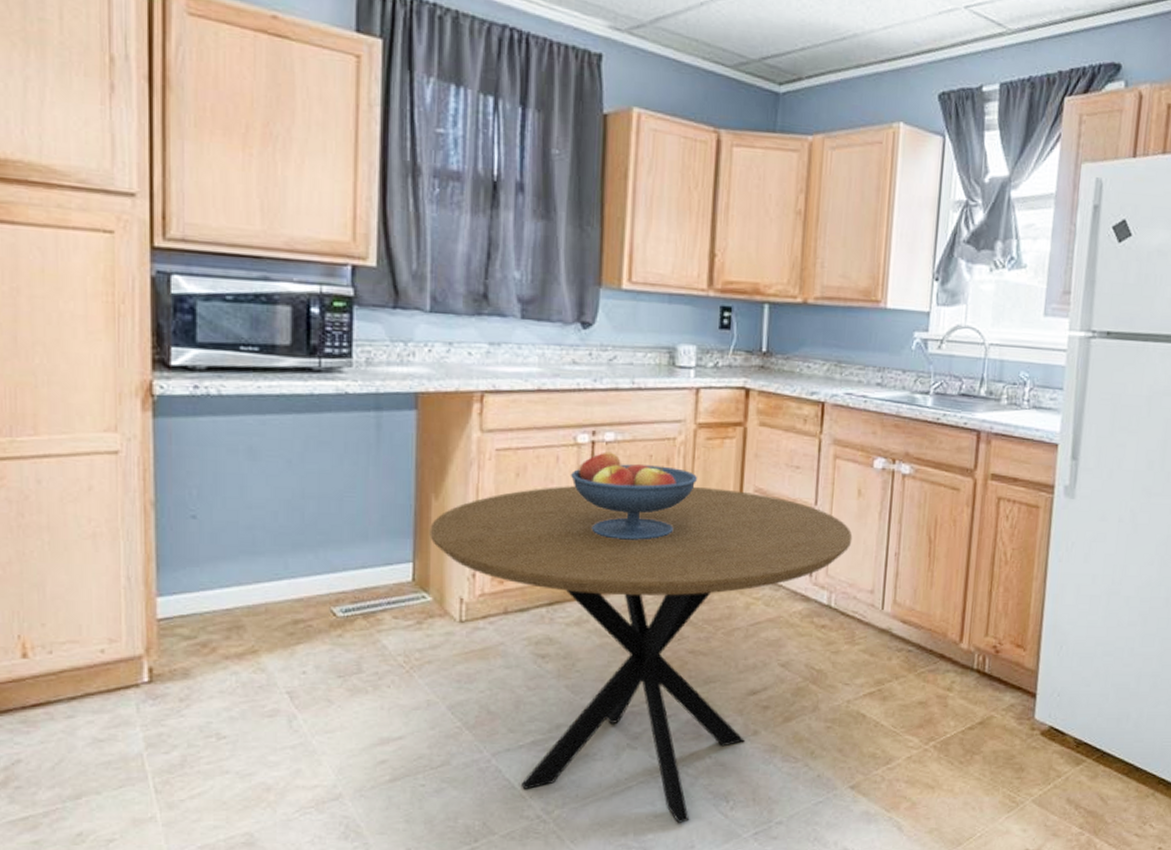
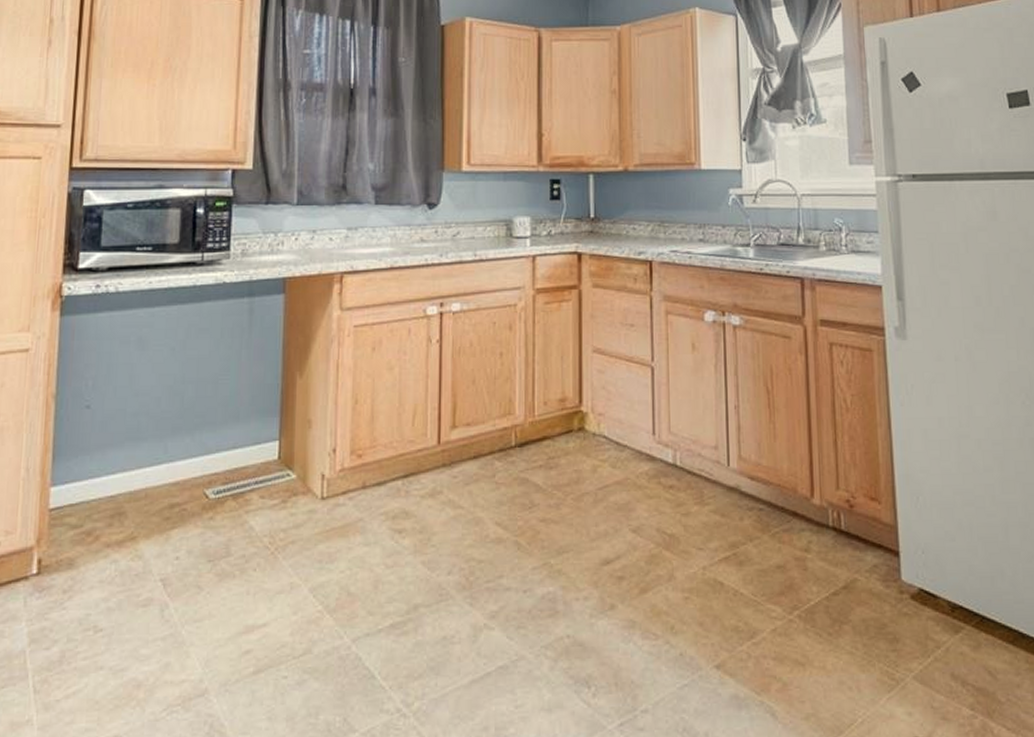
dining table: present [430,486,853,823] -> none [294,350,691,714]
fruit bowl: present [570,451,697,540] -> none [421,321,538,407]

